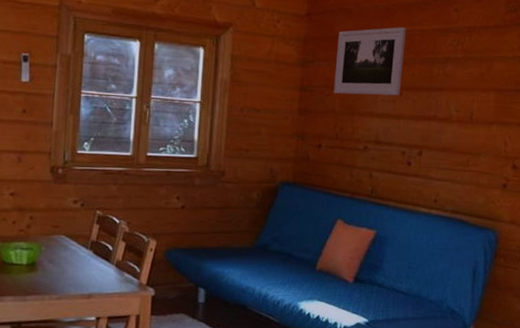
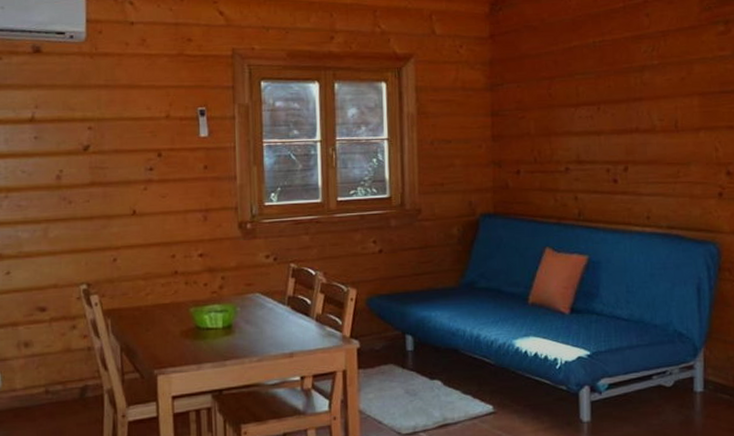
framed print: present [334,27,406,96] -> none [525,39,598,115]

